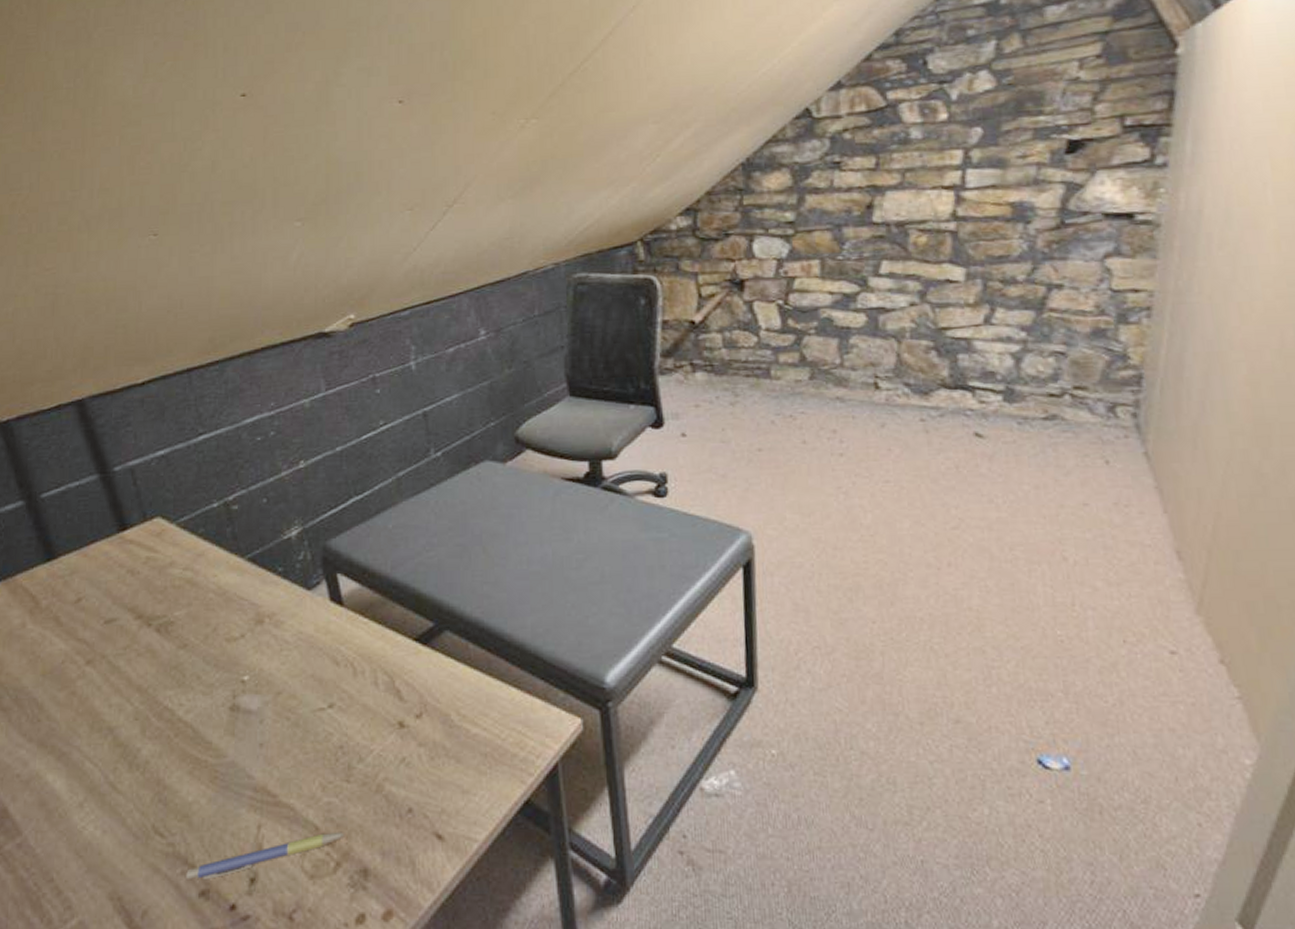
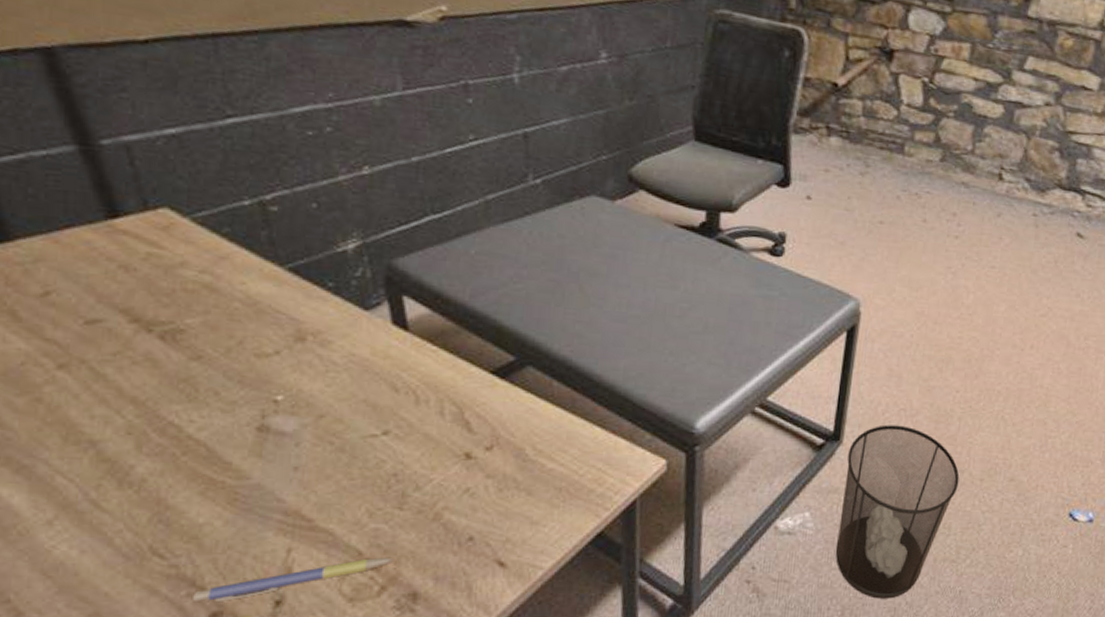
waste bin: none [765,665,896,872] -> present [835,425,960,599]

